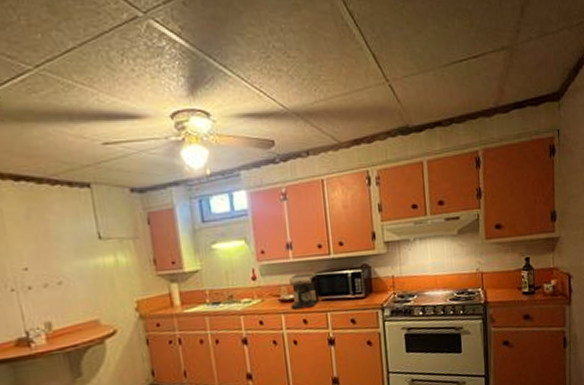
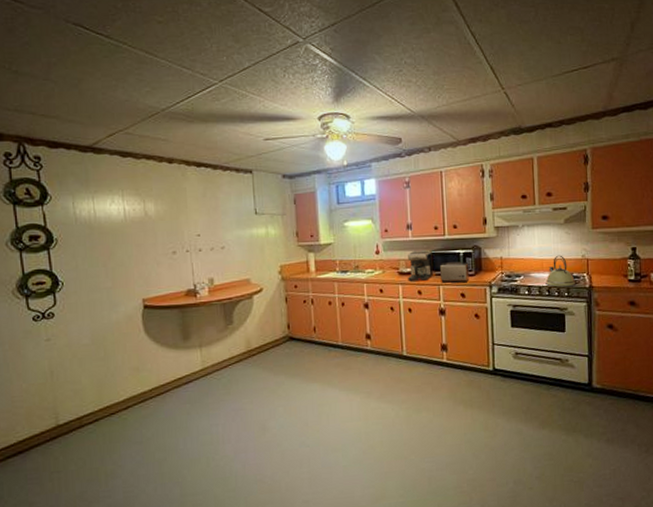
toaster: none [326,282,360,309] -> present [440,261,470,283]
kettle: none [440,270,470,305] -> present [545,255,575,287]

